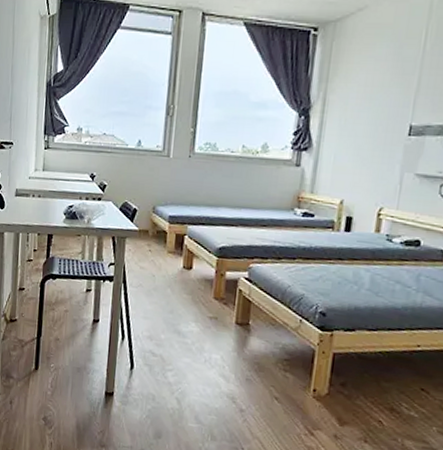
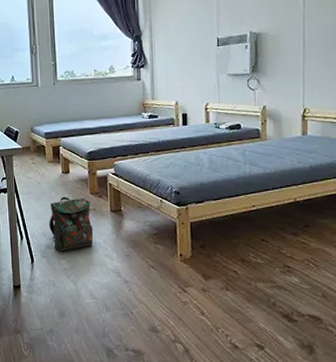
backpack: none [158,297,213,363] -> present [49,197,94,252]

